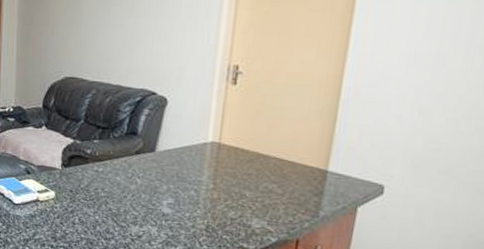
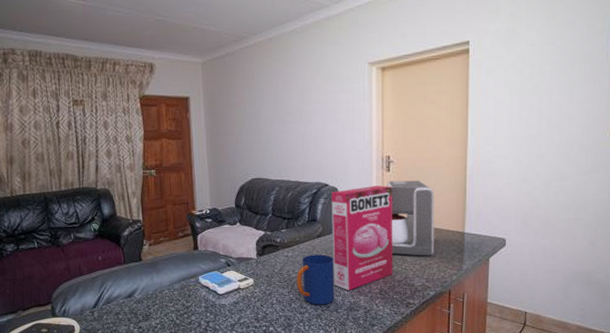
mug: none [105,173,153,234] -> present [296,254,334,305]
cereal box: none [150,100,237,221] -> present [331,185,393,290]
coffee maker: none [227,96,293,194] -> present [386,180,434,256]

